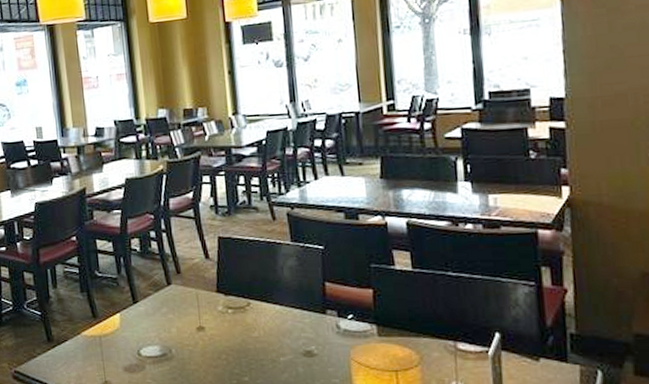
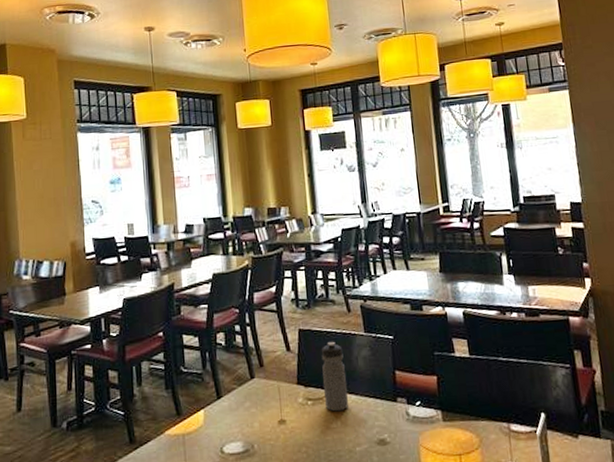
water bottle: none [242,250,272,321] -> present [321,341,348,412]

